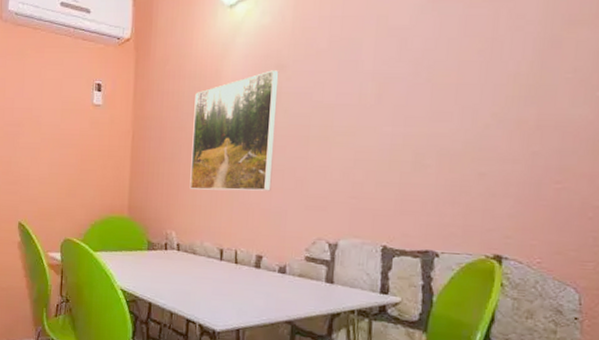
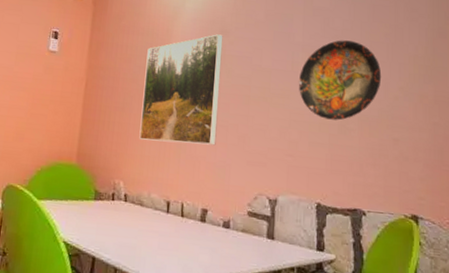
decorative plate: none [366,63,470,157] -> present [298,40,382,121]

